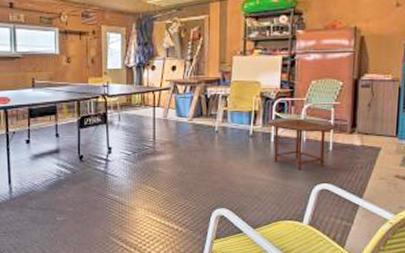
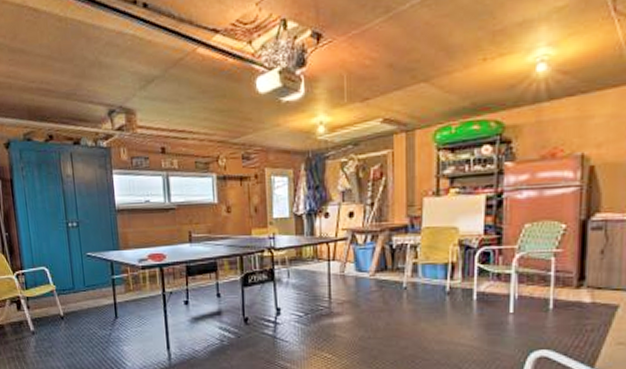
side table: present [267,117,335,171] -> none [468,269,557,334]

